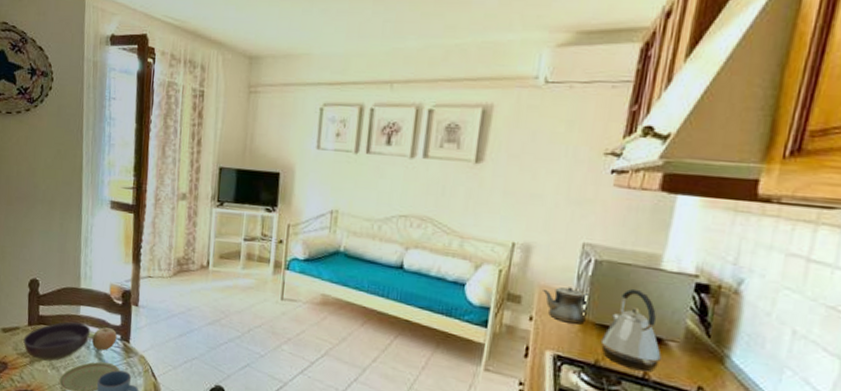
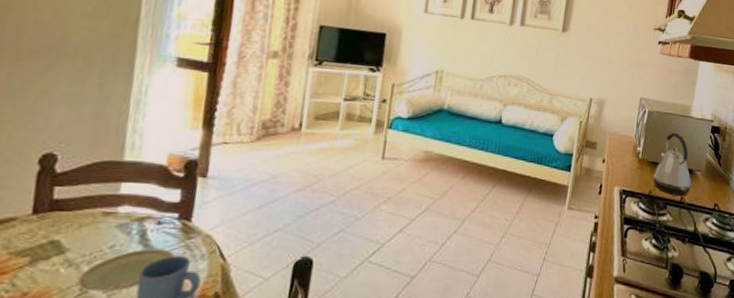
bowl: present [23,322,91,362] -> none [21,203,135,257]
fruit: present [92,326,117,351] -> none [135,204,174,235]
teapot: present [543,287,589,325] -> none [612,133,644,164]

